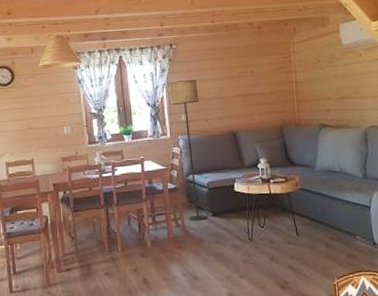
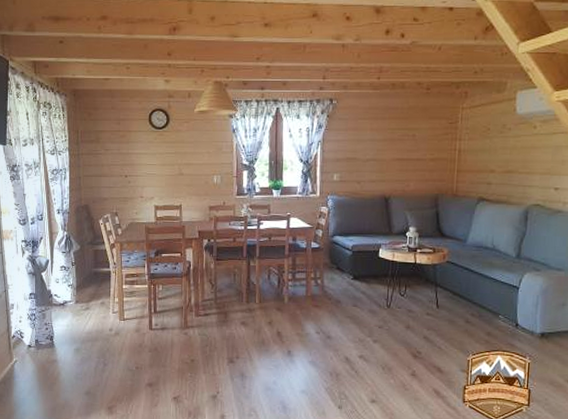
floor lamp: present [168,80,207,221] -> none [324,139,354,283]

